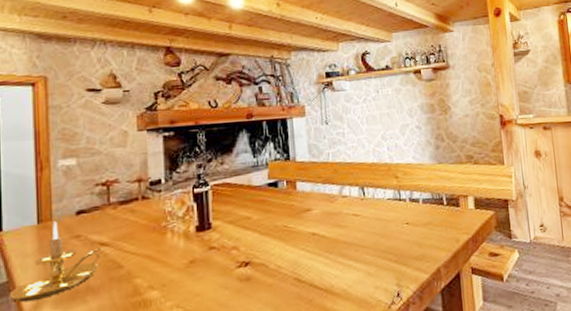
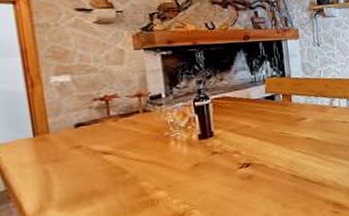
candle holder: present [9,221,104,303] -> none [9,134,107,208]

